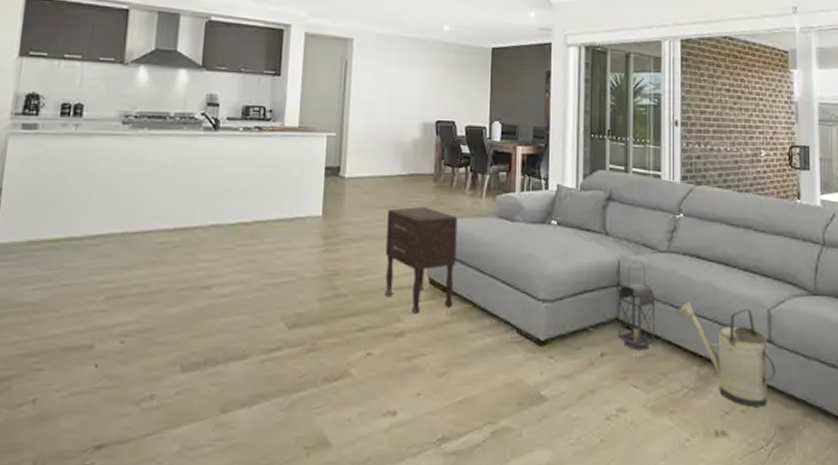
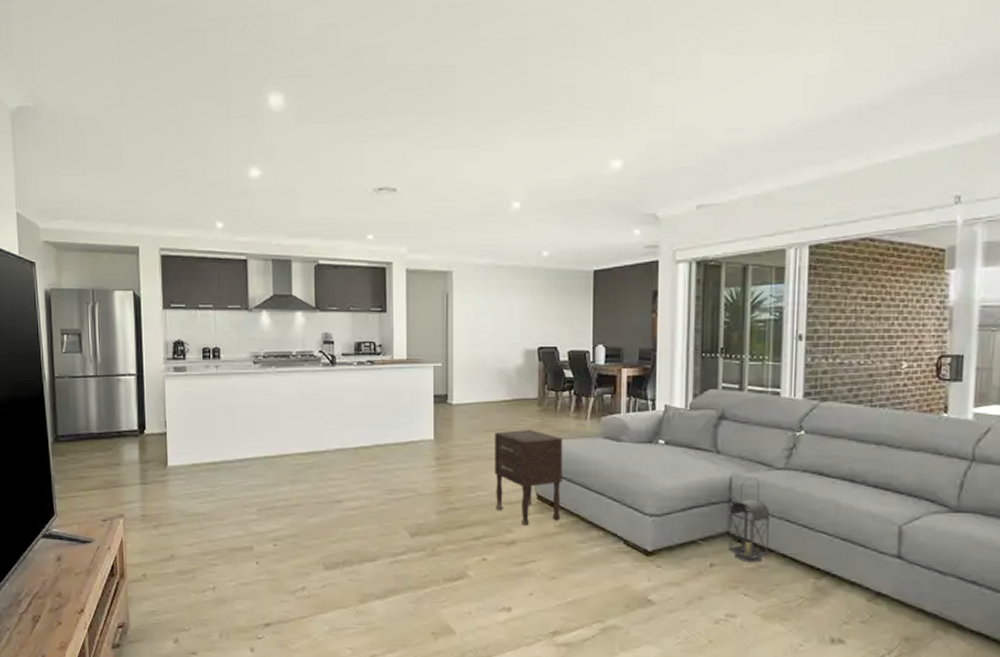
watering can: present [677,301,776,407] -> none [794,516,905,619]

